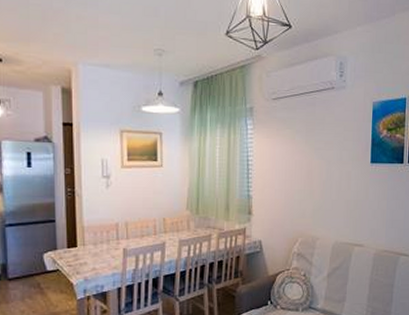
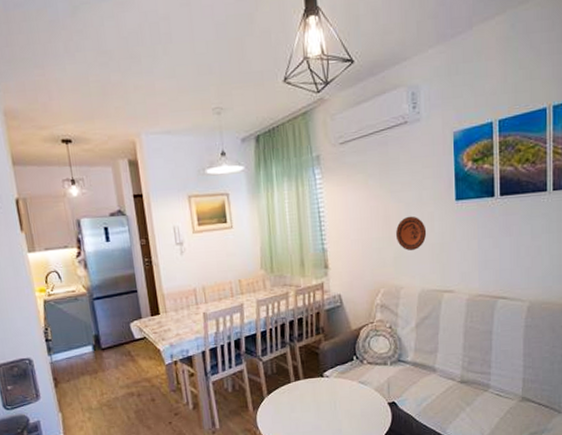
decorative plate: none [316,173,344,204] -> present [395,216,427,250]

